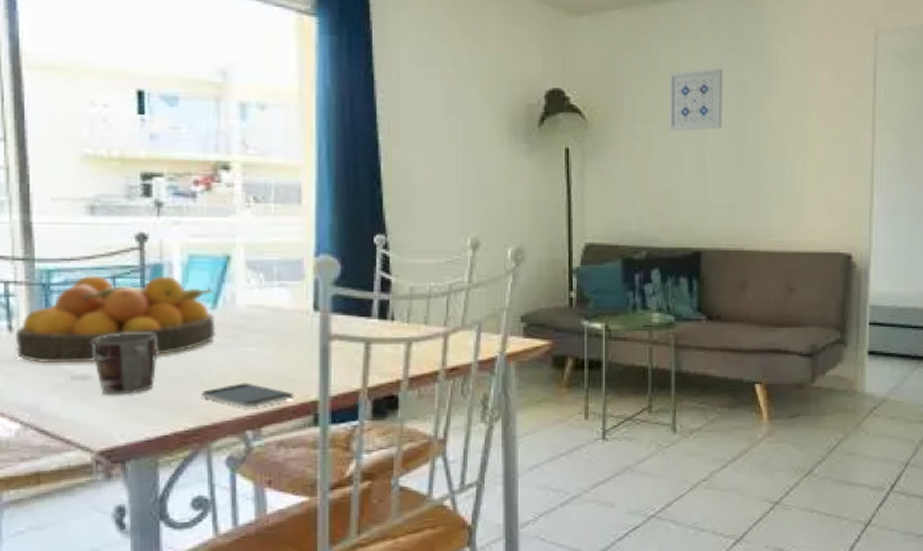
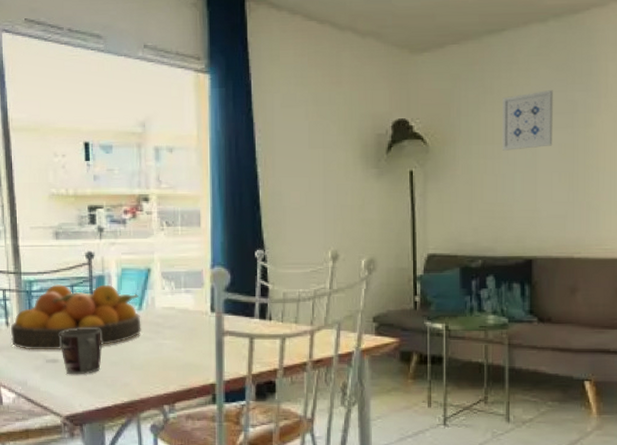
smartphone: present [201,382,295,408] -> none [132,368,198,388]

